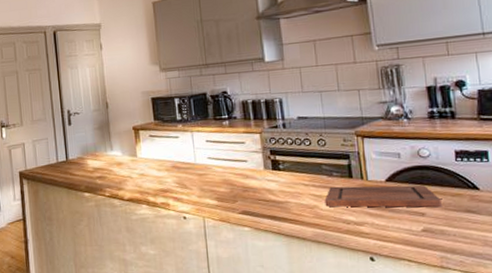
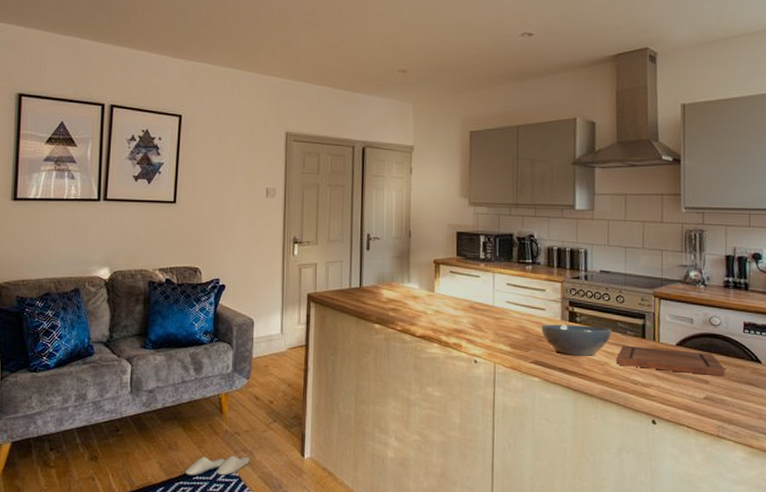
bowl: none [245,171,318,203] -> present [541,324,612,356]

